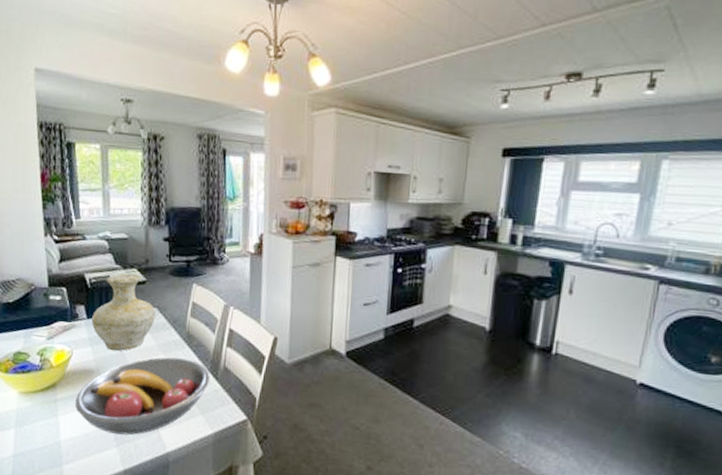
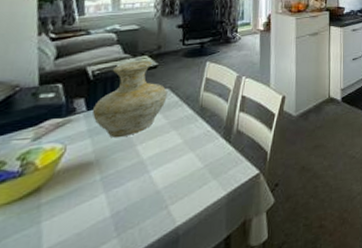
fruit bowl: present [74,357,210,435] -> none [64,130,223,225]

